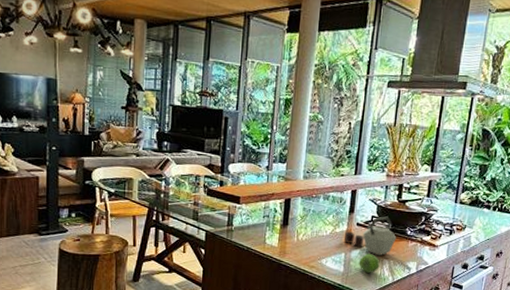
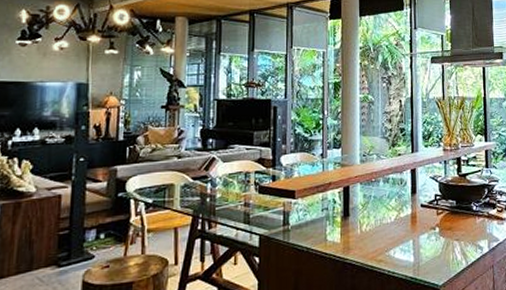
kettle: present [343,216,397,256] -> none [409,193,463,238]
fruit: present [359,253,380,273] -> none [429,237,451,260]

